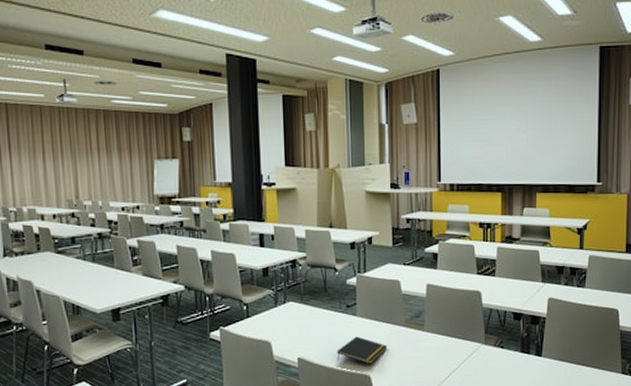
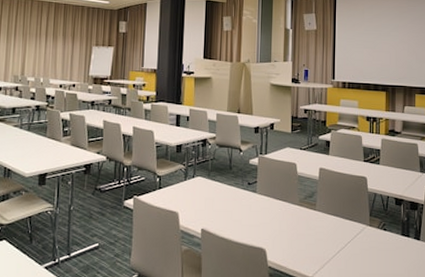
notepad: present [337,336,387,365] -> none [236,212,282,239]

